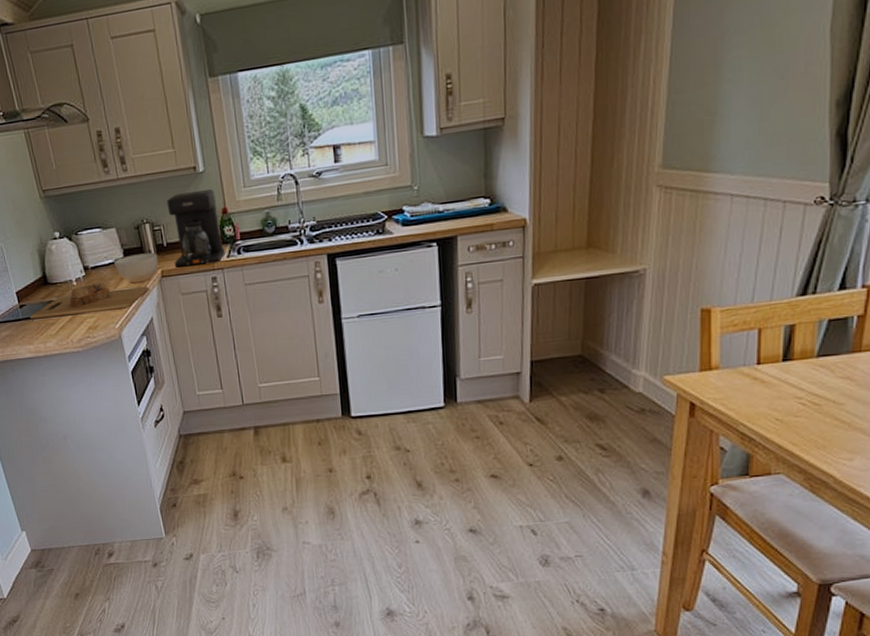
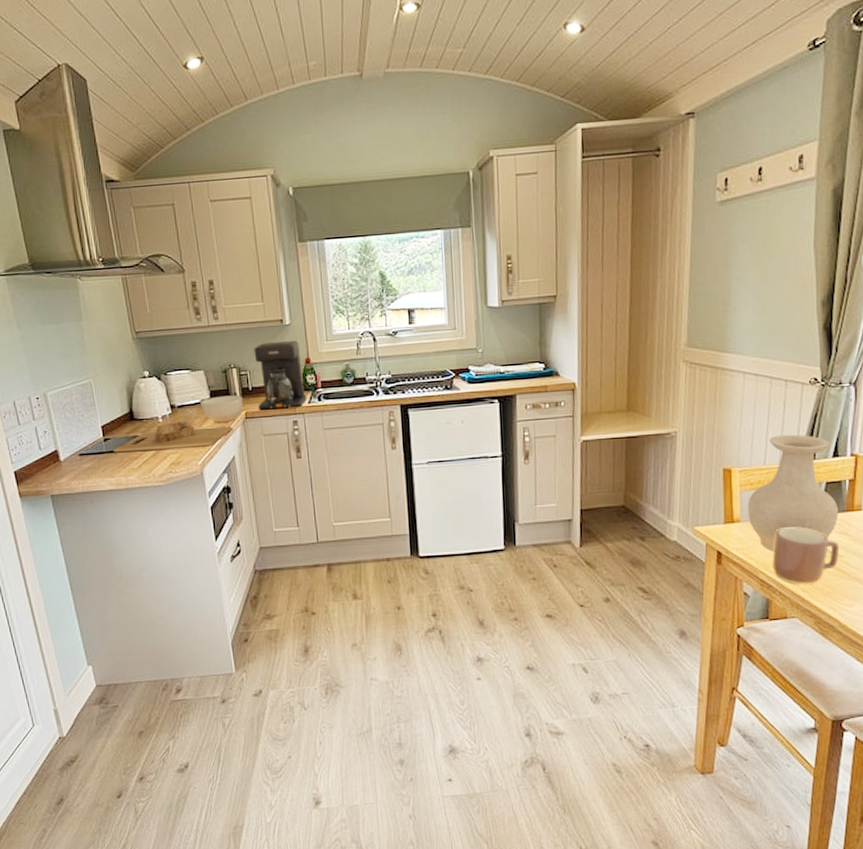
vase: none [729,265,842,401] -> present [747,434,839,552]
mug: none [756,371,841,438] -> present [772,526,840,585]

